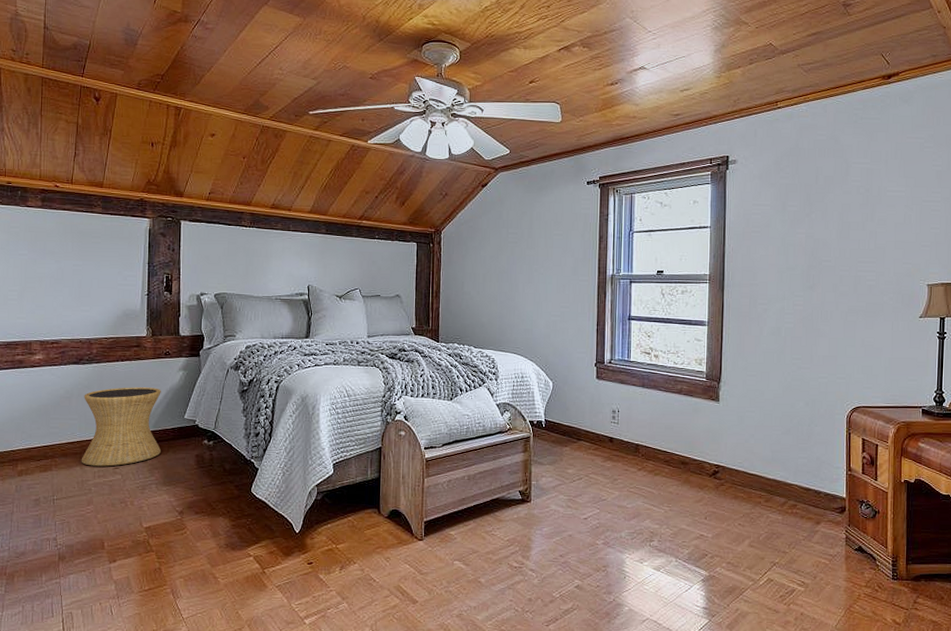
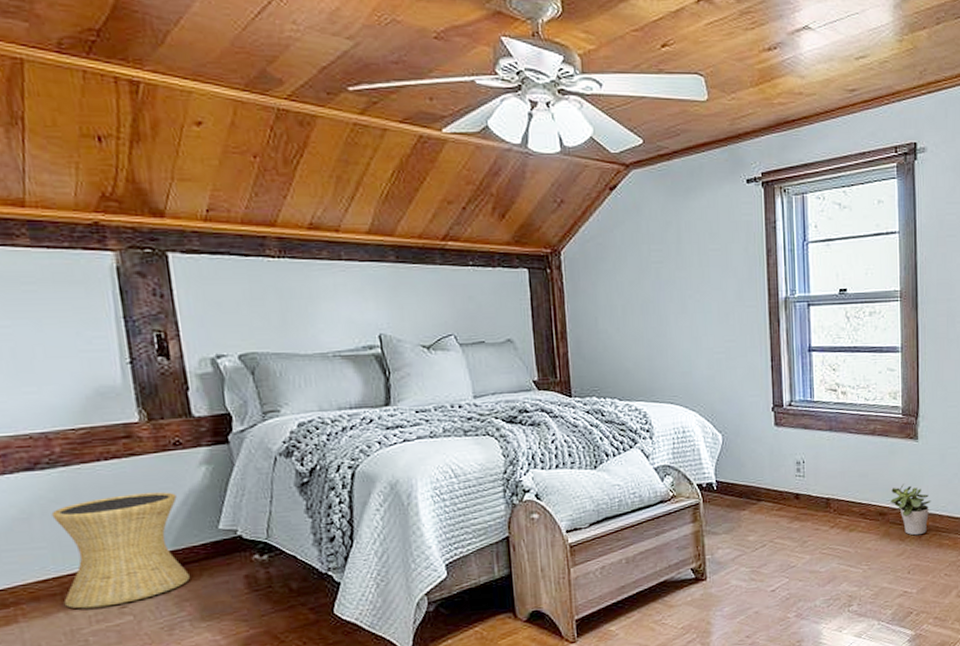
potted plant: none [692,438,729,486] -> present [890,483,931,536]

